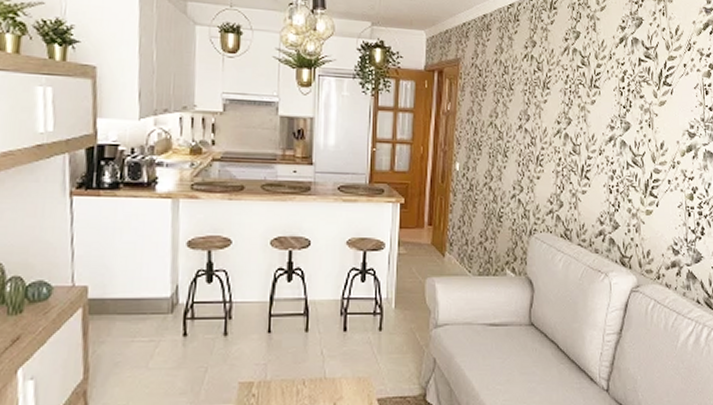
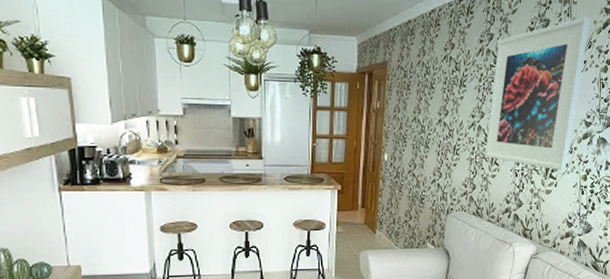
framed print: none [573,16,689,188] -> present [485,17,591,171]

